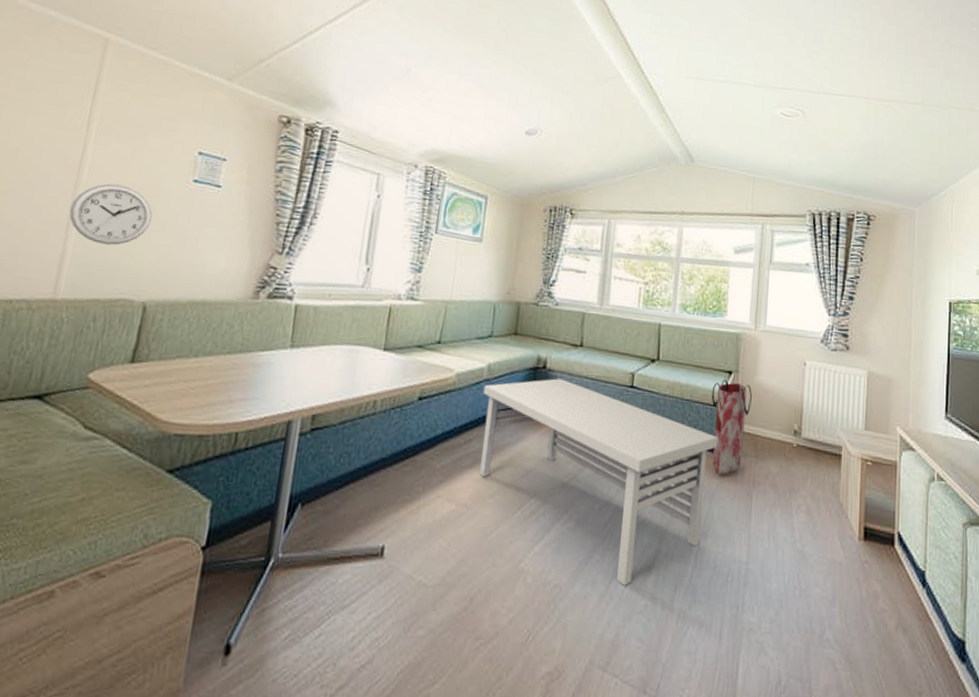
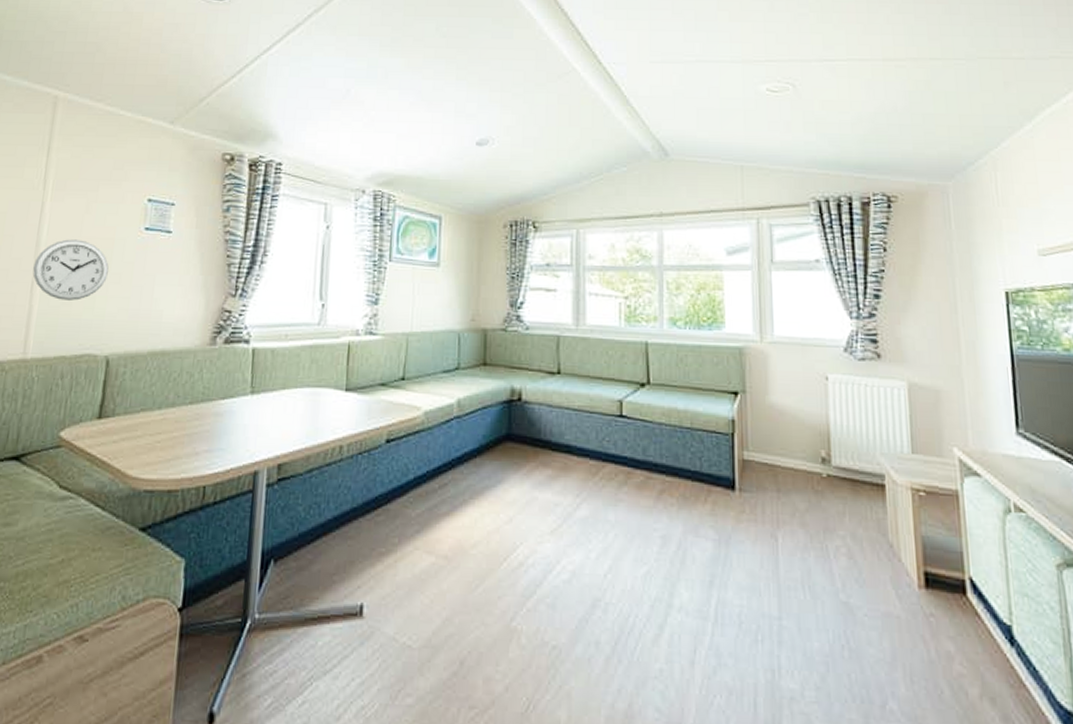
coffee table: present [479,378,719,586] -> none [454,411,730,647]
bag: present [711,379,752,476] -> none [715,402,765,515]

